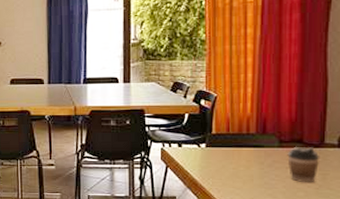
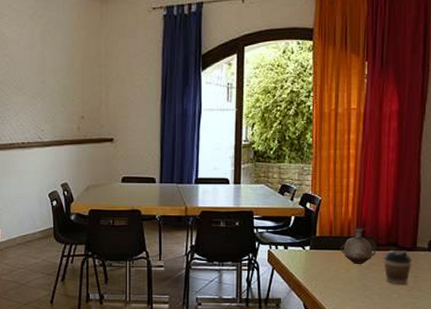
vase: none [239,123,279,163] -> present [340,227,376,265]

